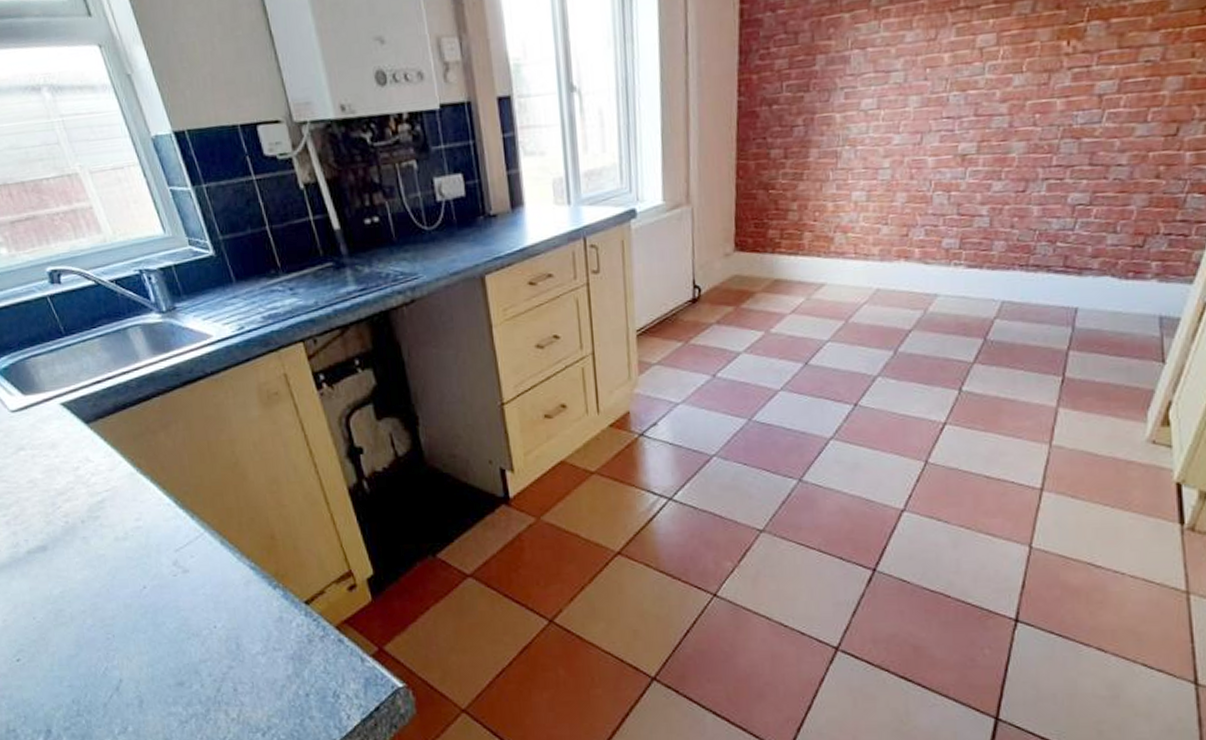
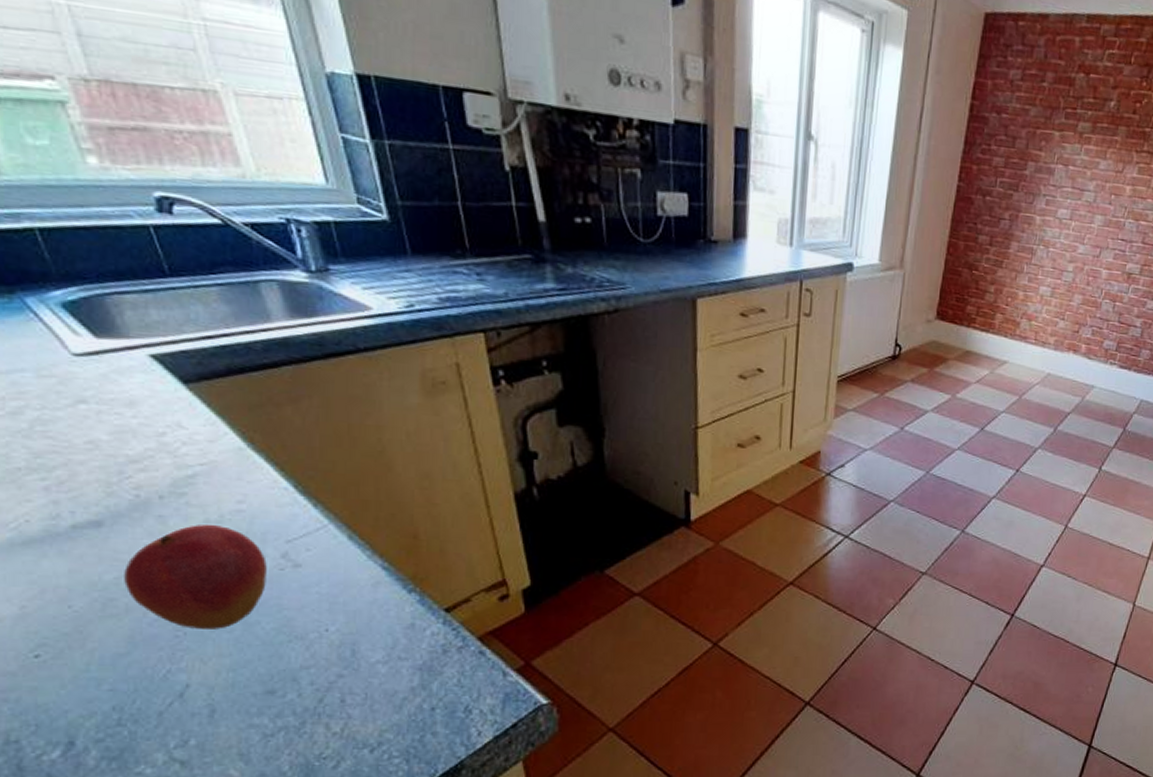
fruit: none [66,541,166,632] -> present [124,525,267,629]

